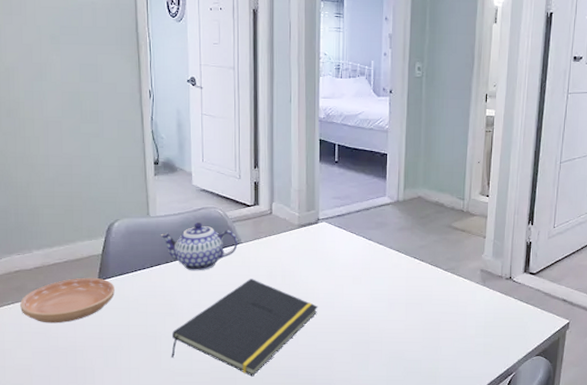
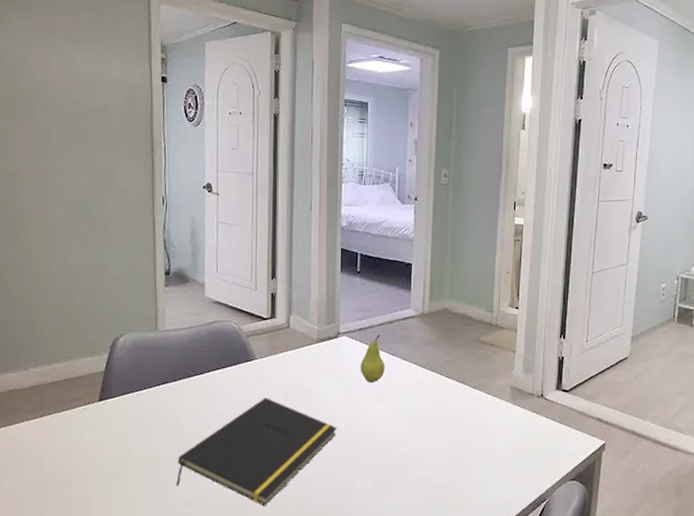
saucer: present [20,277,116,324] -> none [12,397,118,449]
teapot: present [160,223,238,271] -> none [168,337,252,390]
fruit: none [339,221,362,265] -> present [360,335,385,382]

